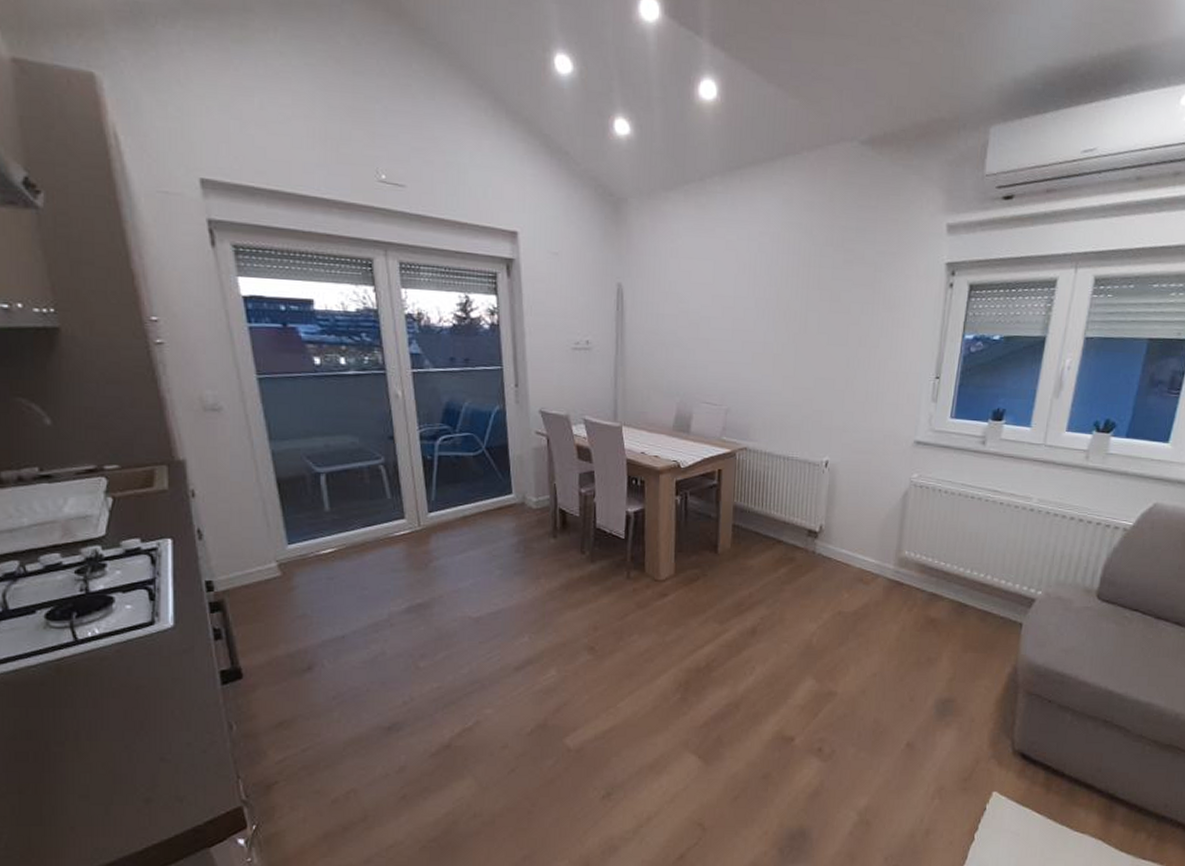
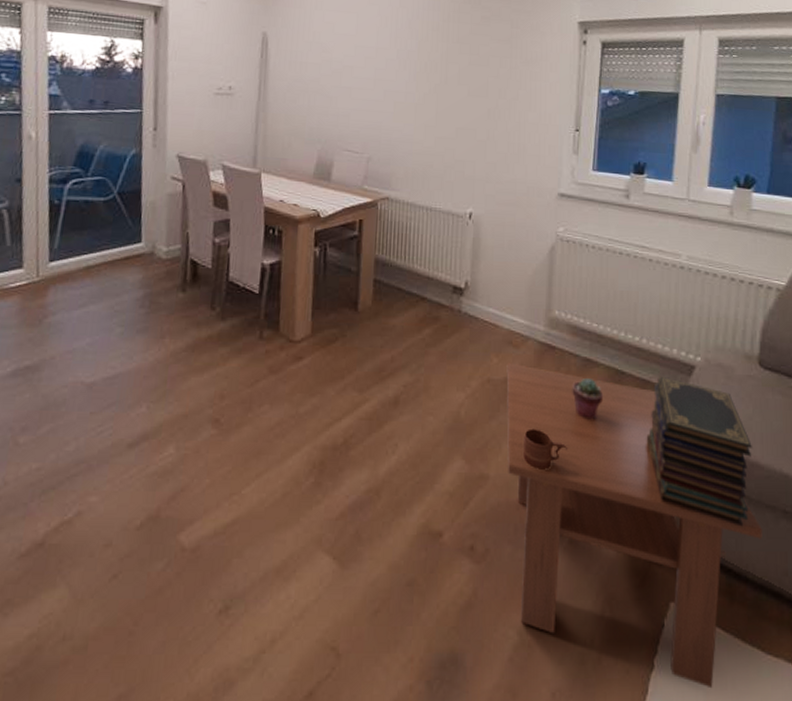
coffee table: none [854,597,1082,856] -> present [506,362,762,689]
mug: none [868,653,911,688] -> present [522,428,569,470]
potted succulent: none [917,611,946,646] -> present [572,378,604,420]
book stack: none [983,608,1082,733] -> present [646,376,752,527]

